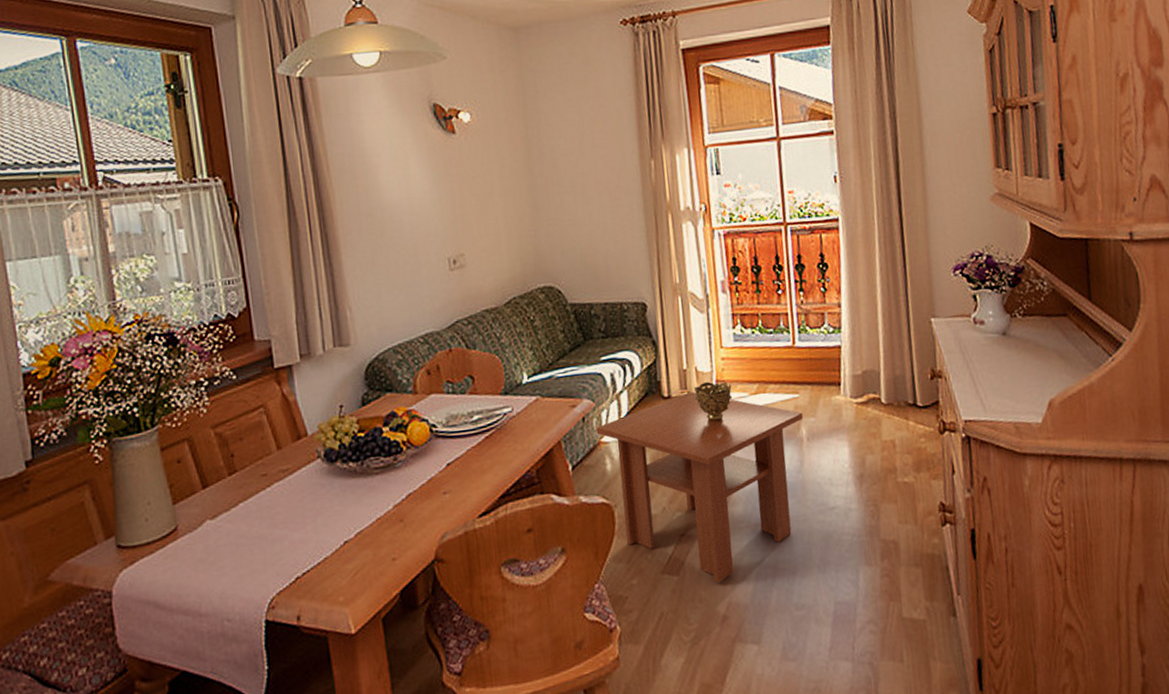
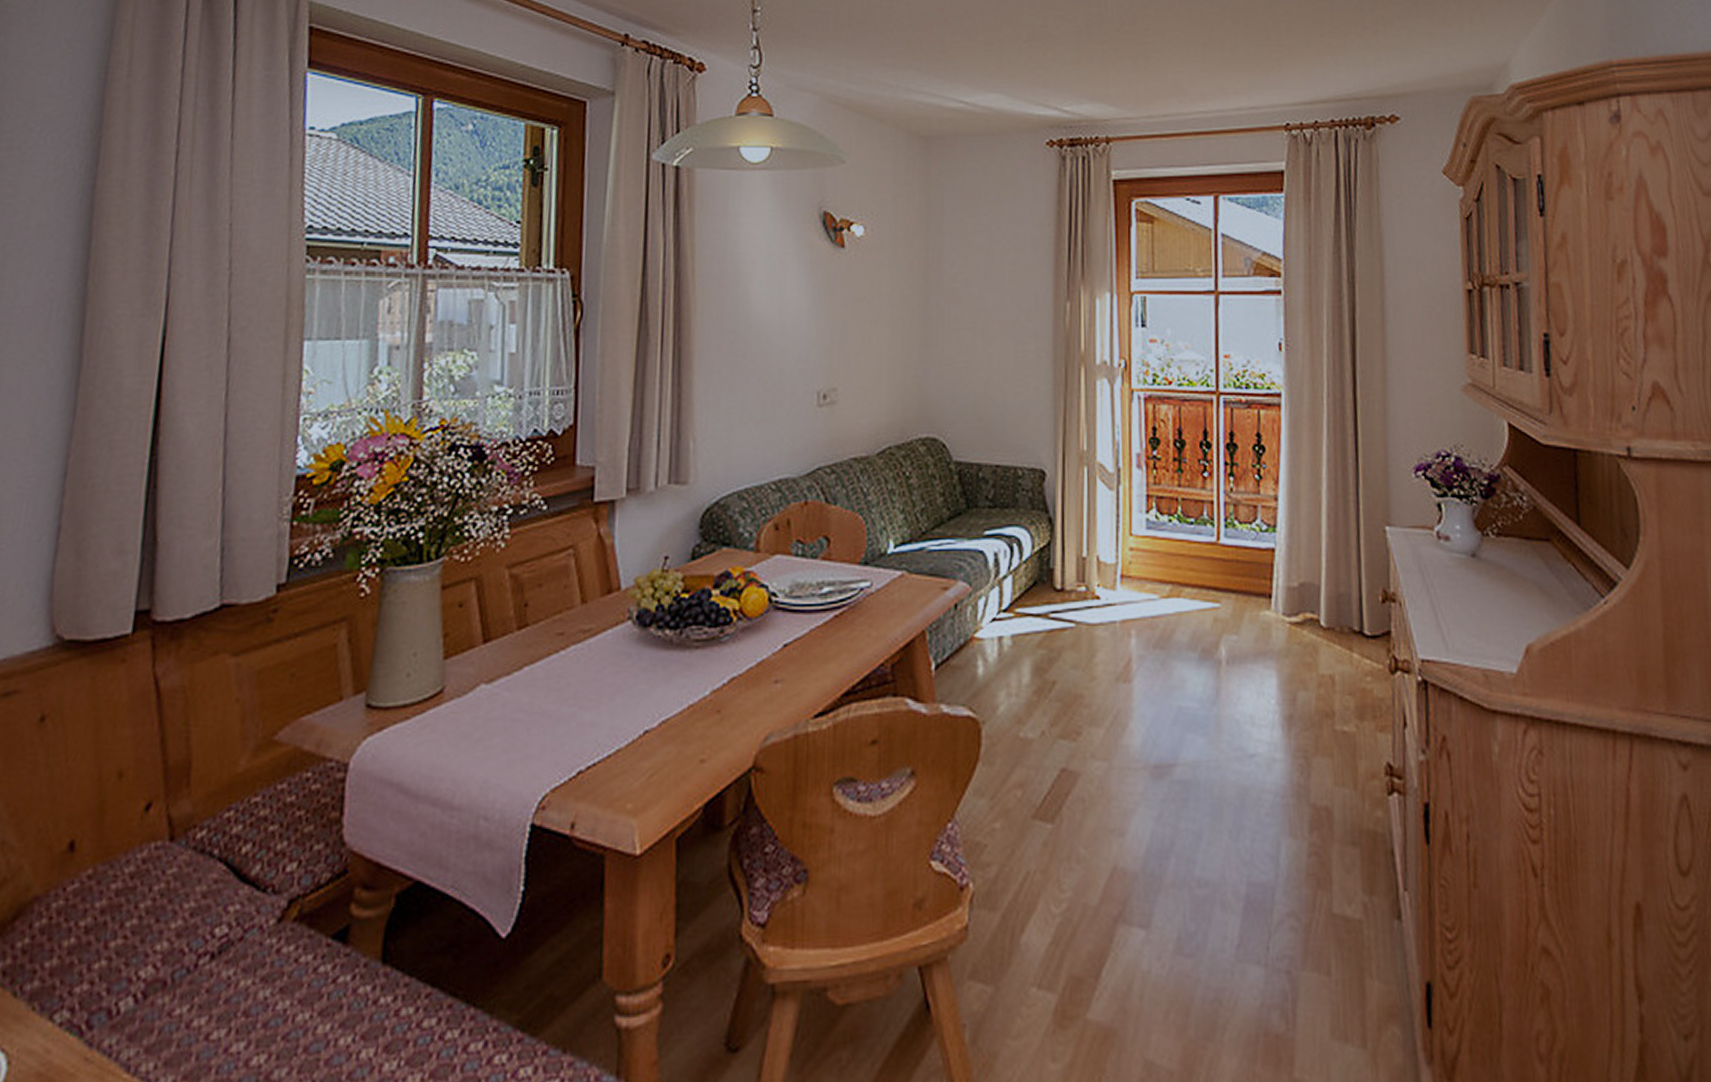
coffee table: present [596,391,803,583] -> none [970,585,1223,838]
decorative bowl: present [693,381,733,422] -> none [1093,576,1140,627]

